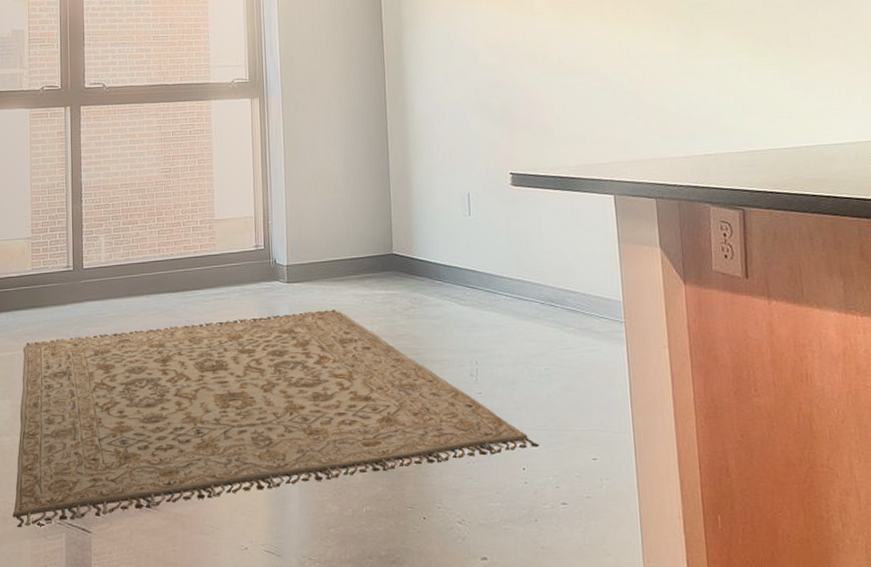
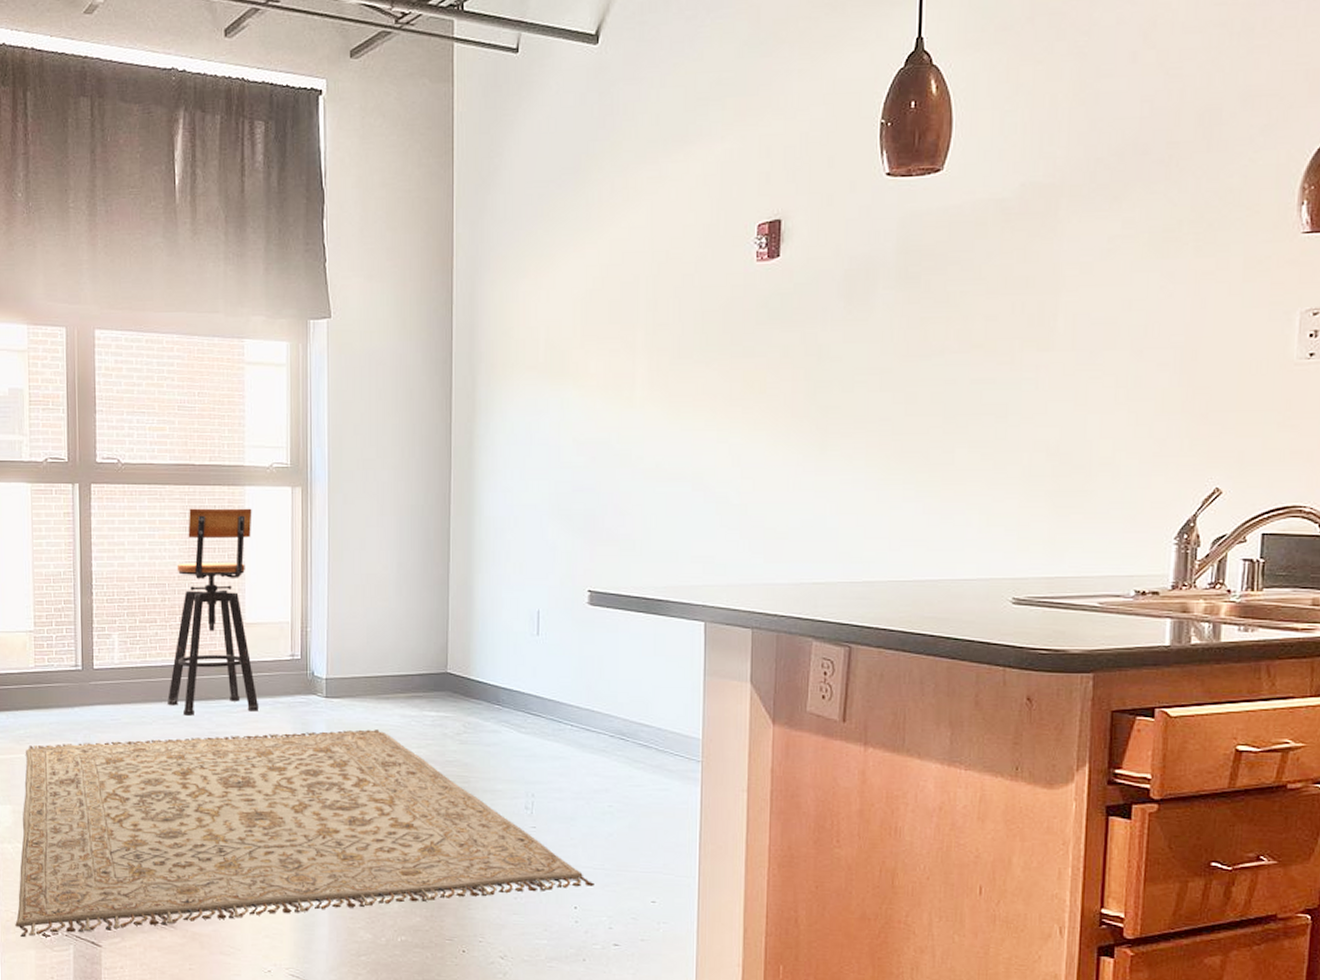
bar stool: none [148,119,229,307] -> present [167,508,259,716]

